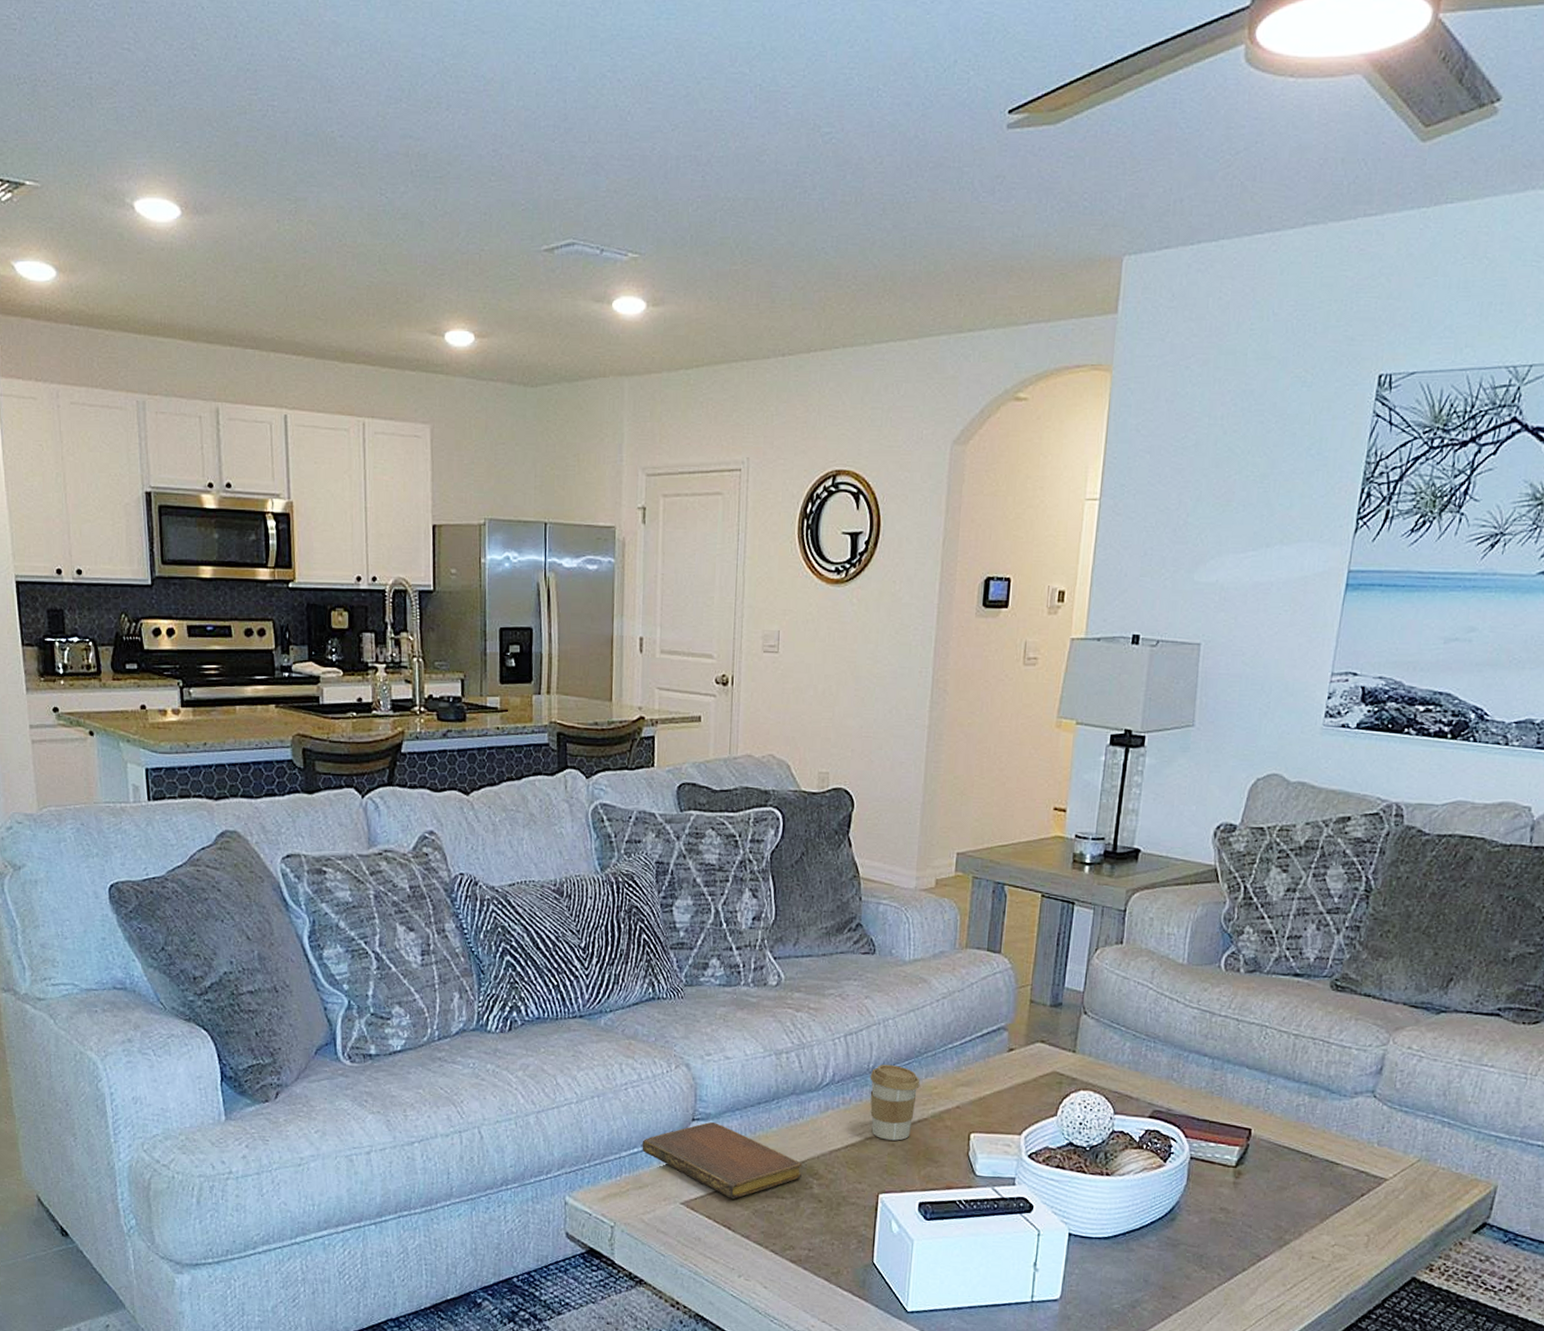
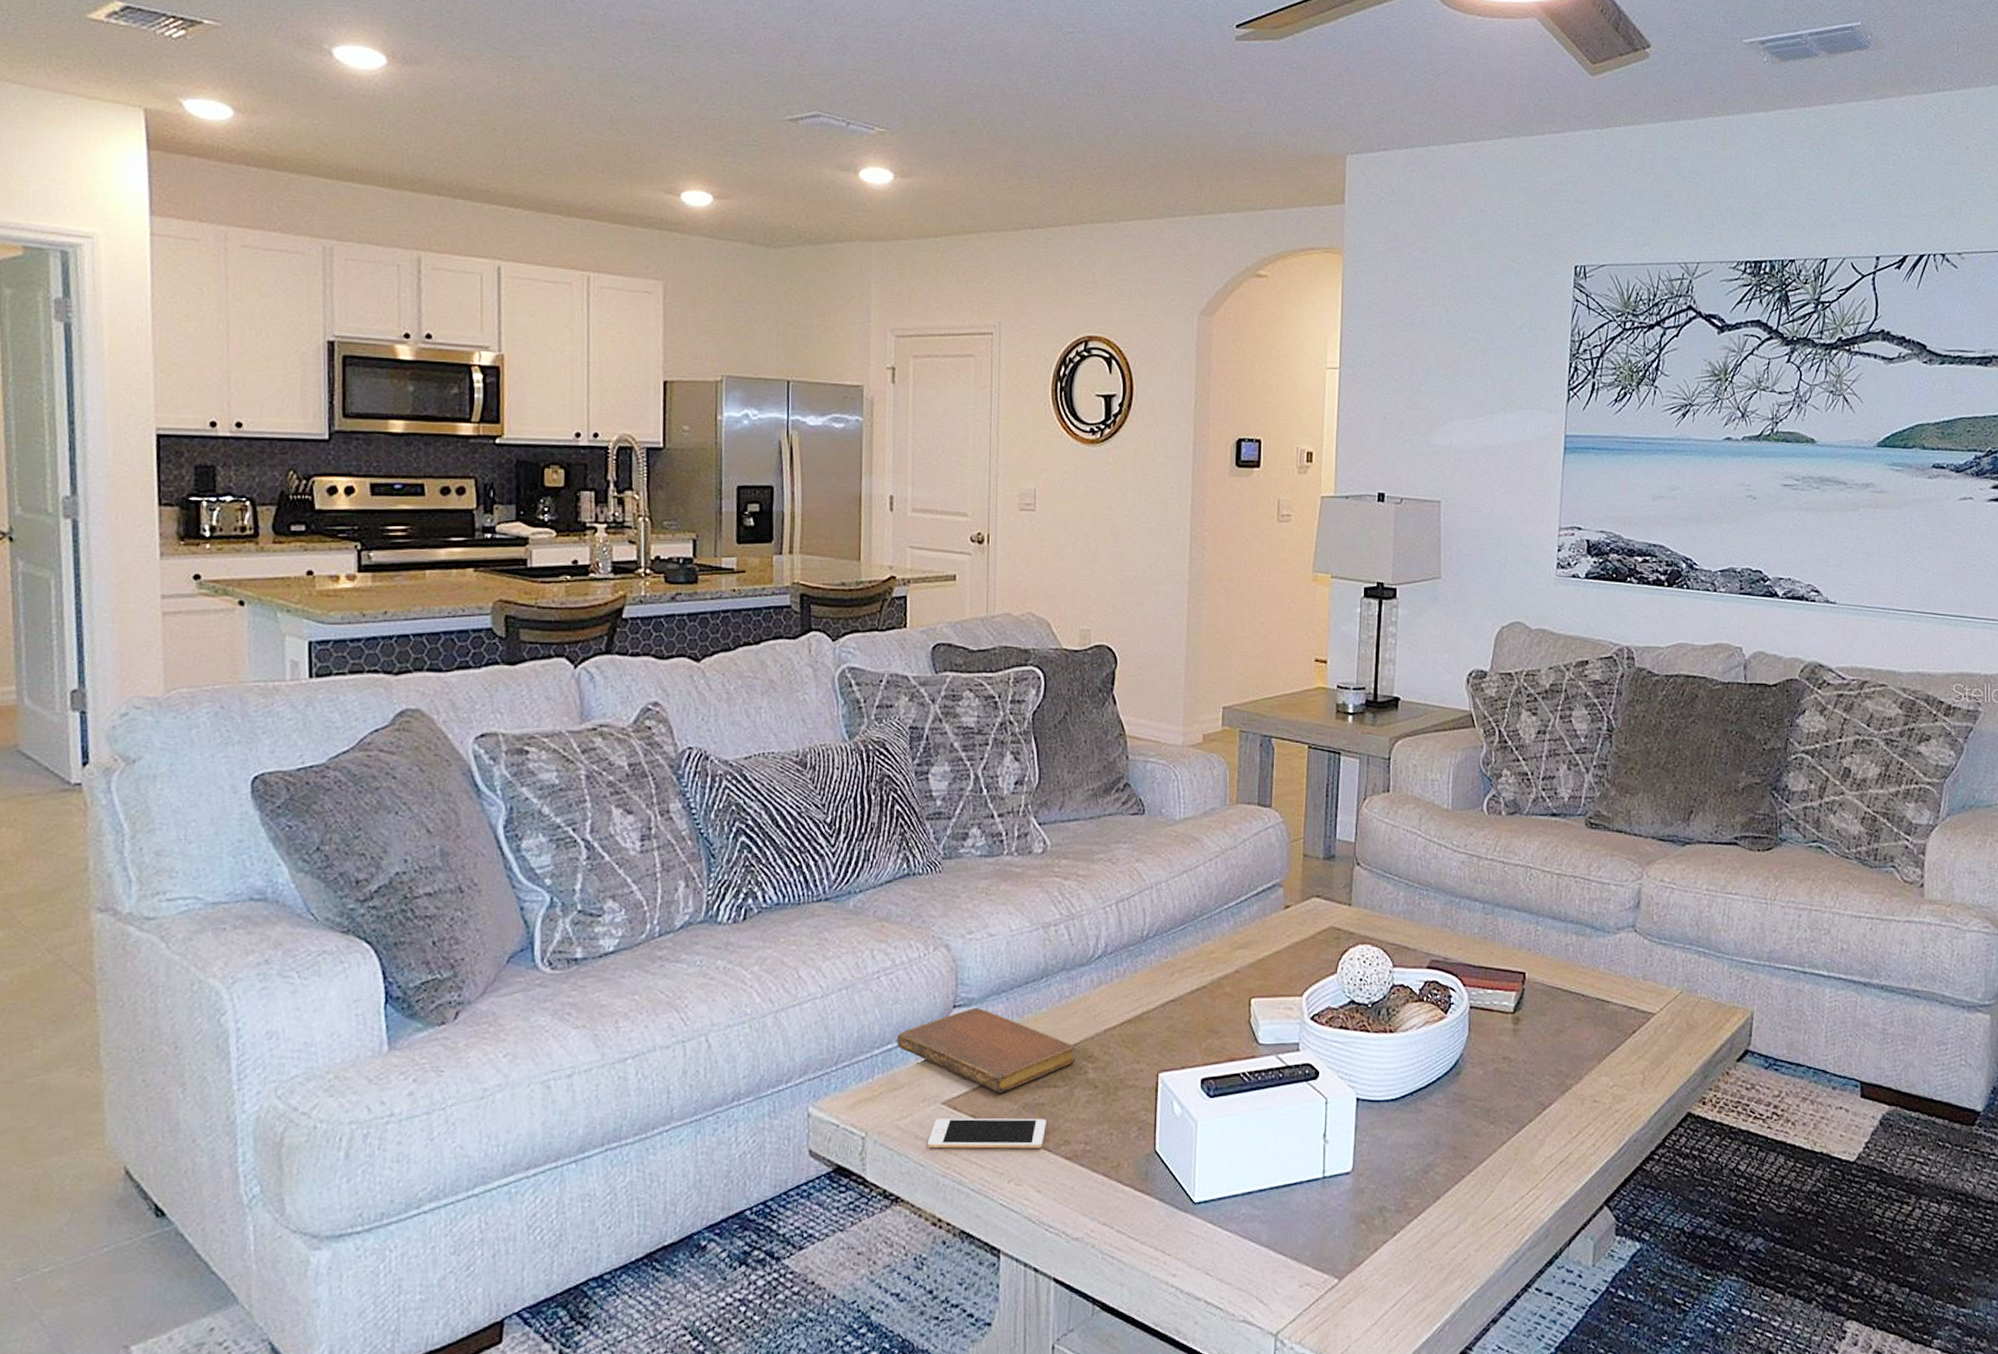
cell phone: none [667,1216,774,1251] -> present [927,1118,1046,1149]
coffee cup: present [870,1064,920,1141] -> none [1144,930,1197,1013]

